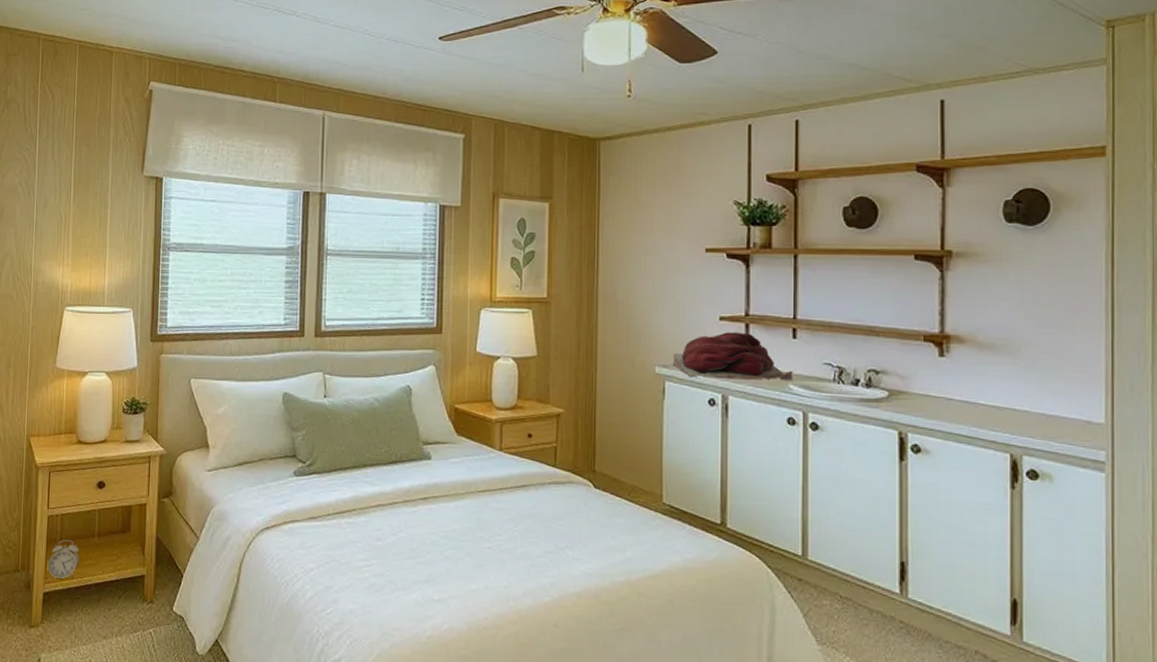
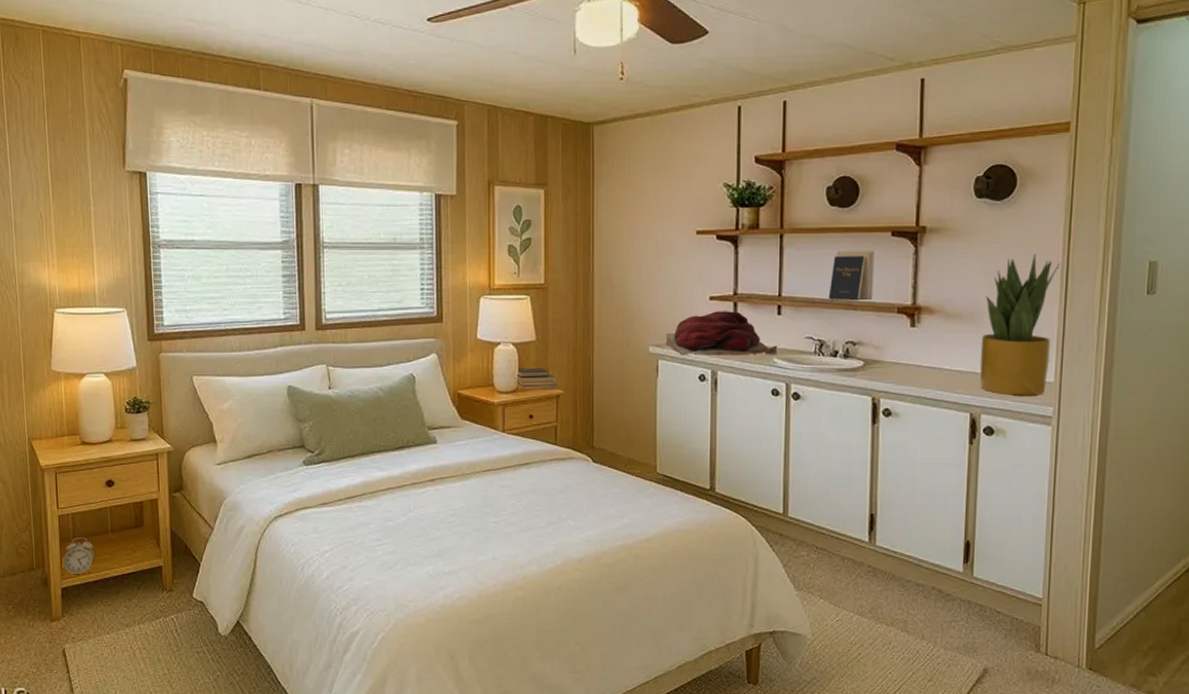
books: none [514,384,559,408] -> present [515,367,558,390]
books: none [847,273,896,327] -> present [828,250,875,301]
planter: none [1019,283,1105,438] -> present [979,254,1061,396]

